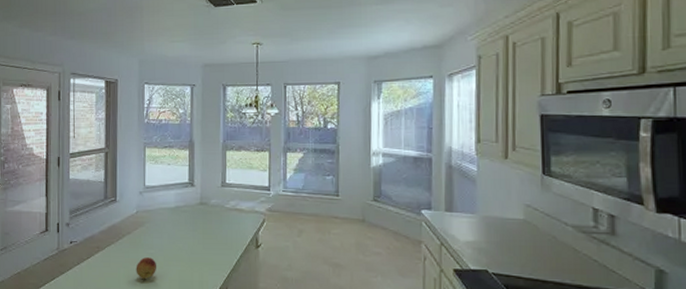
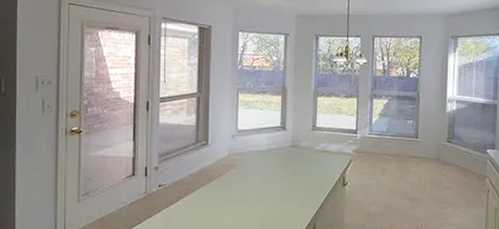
fruit: present [136,257,157,279] -> none [226,198,248,218]

